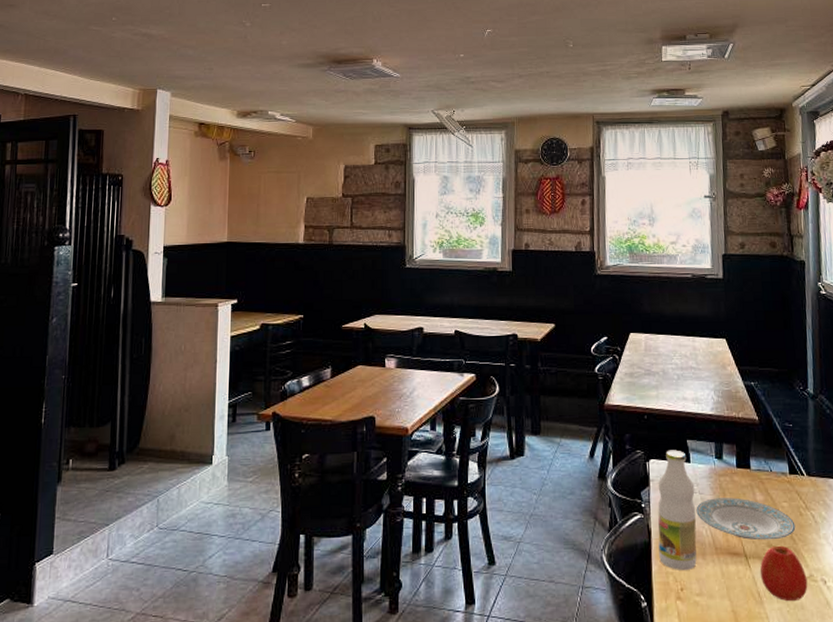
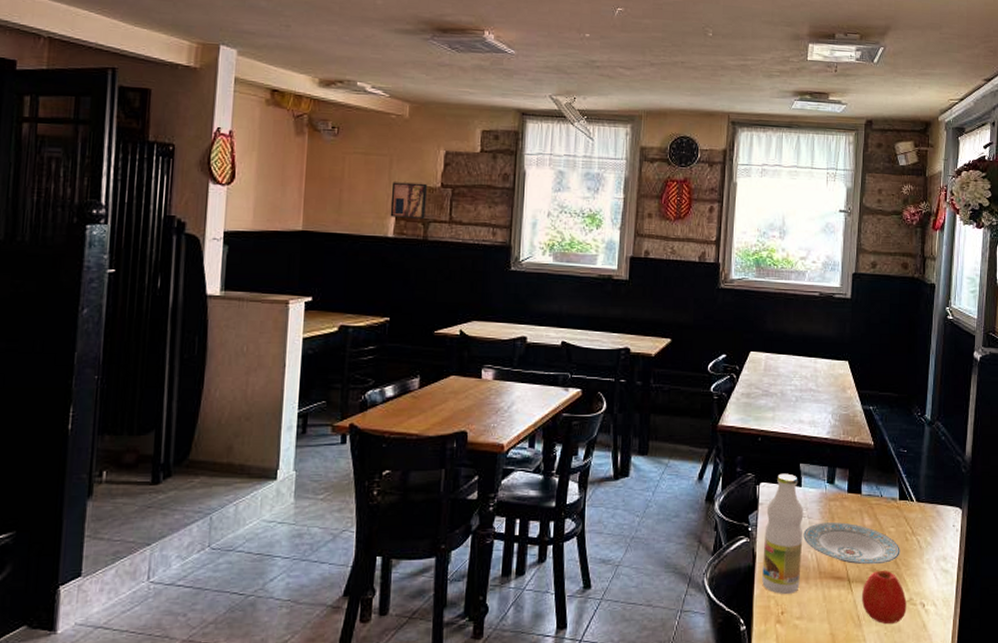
wall art: none [300,195,330,227] -> present [390,182,427,220]

